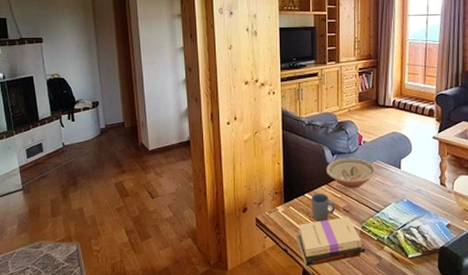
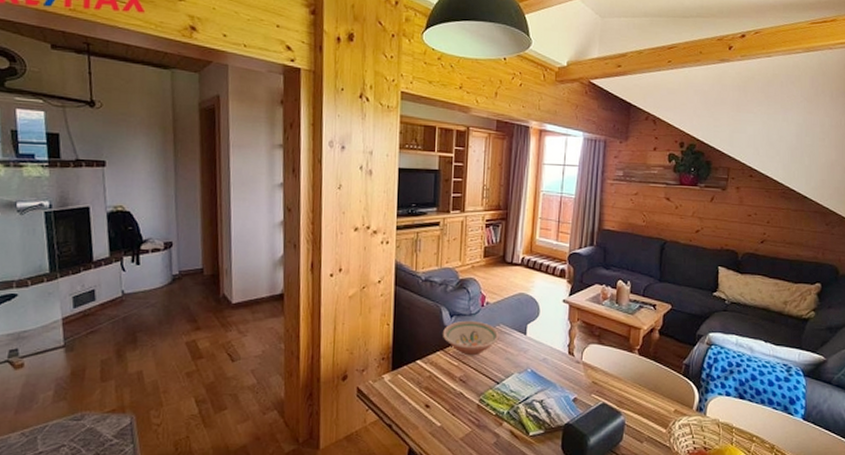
books: present [295,217,366,266] -> none [402,388,482,445]
mug: present [310,193,336,222] -> none [422,360,451,393]

